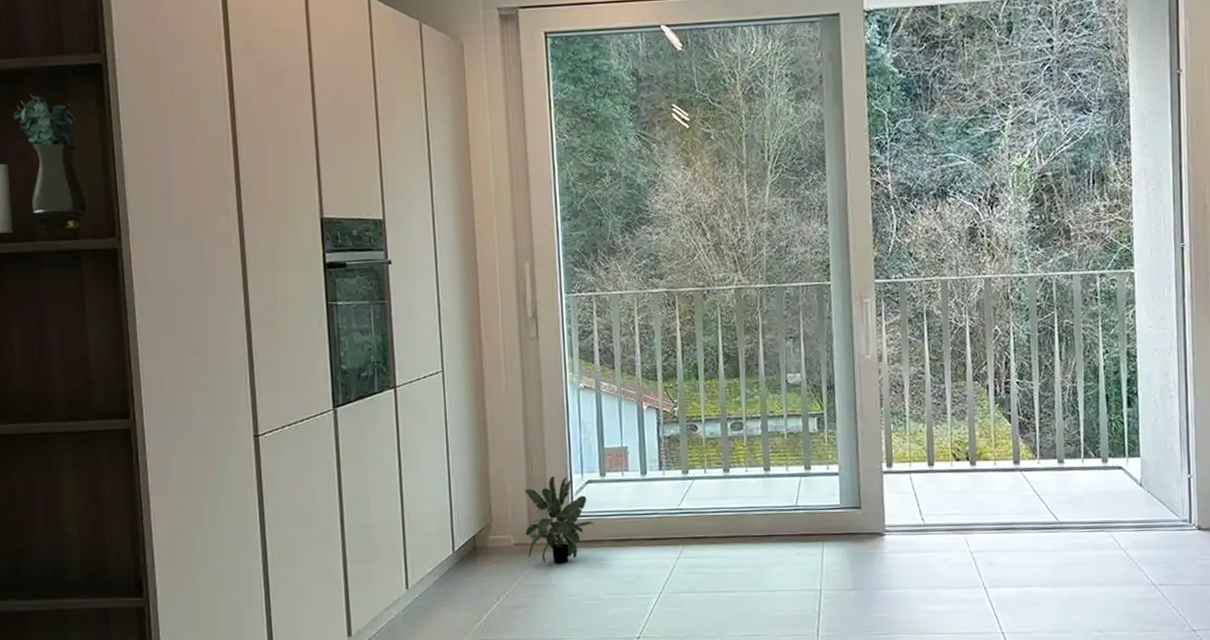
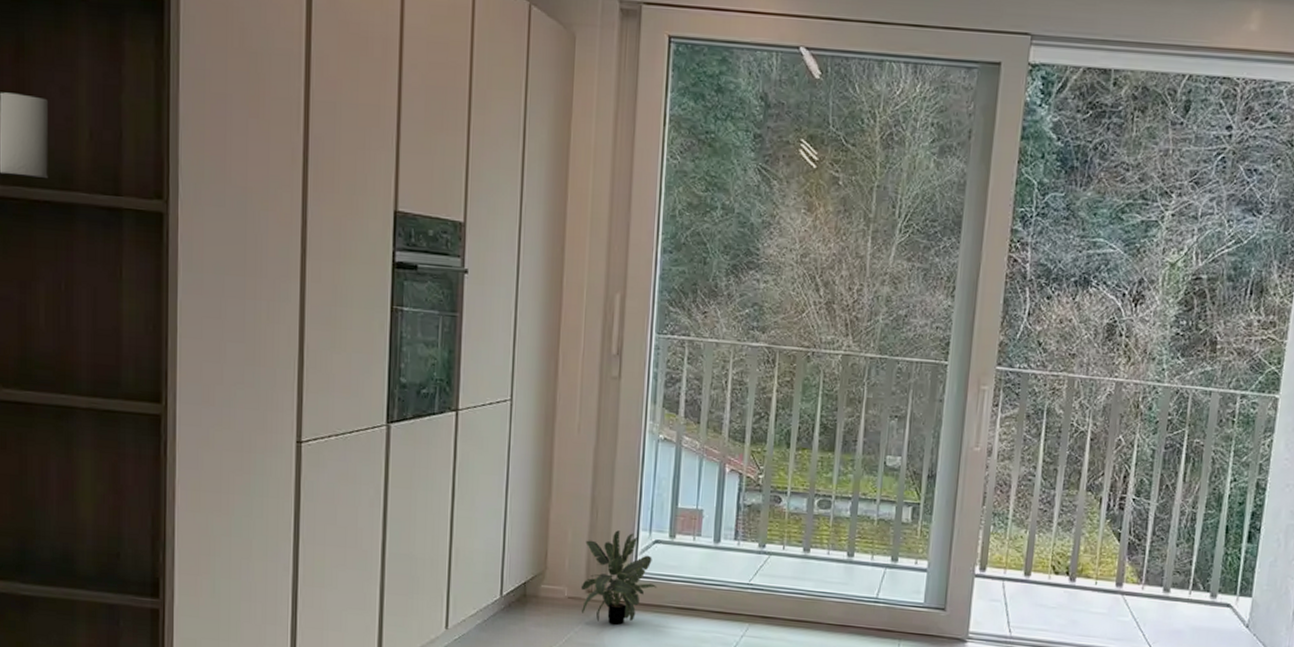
vase: present [13,93,87,231] -> none [58,21,133,185]

